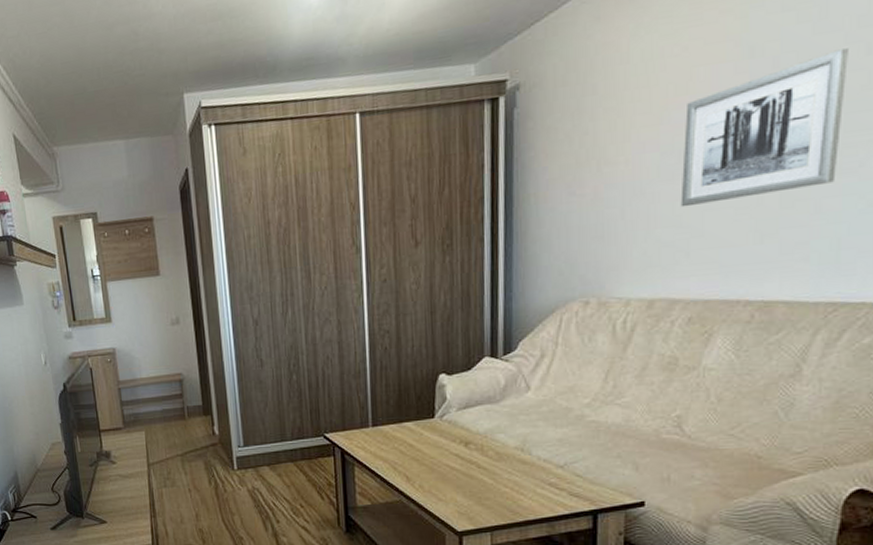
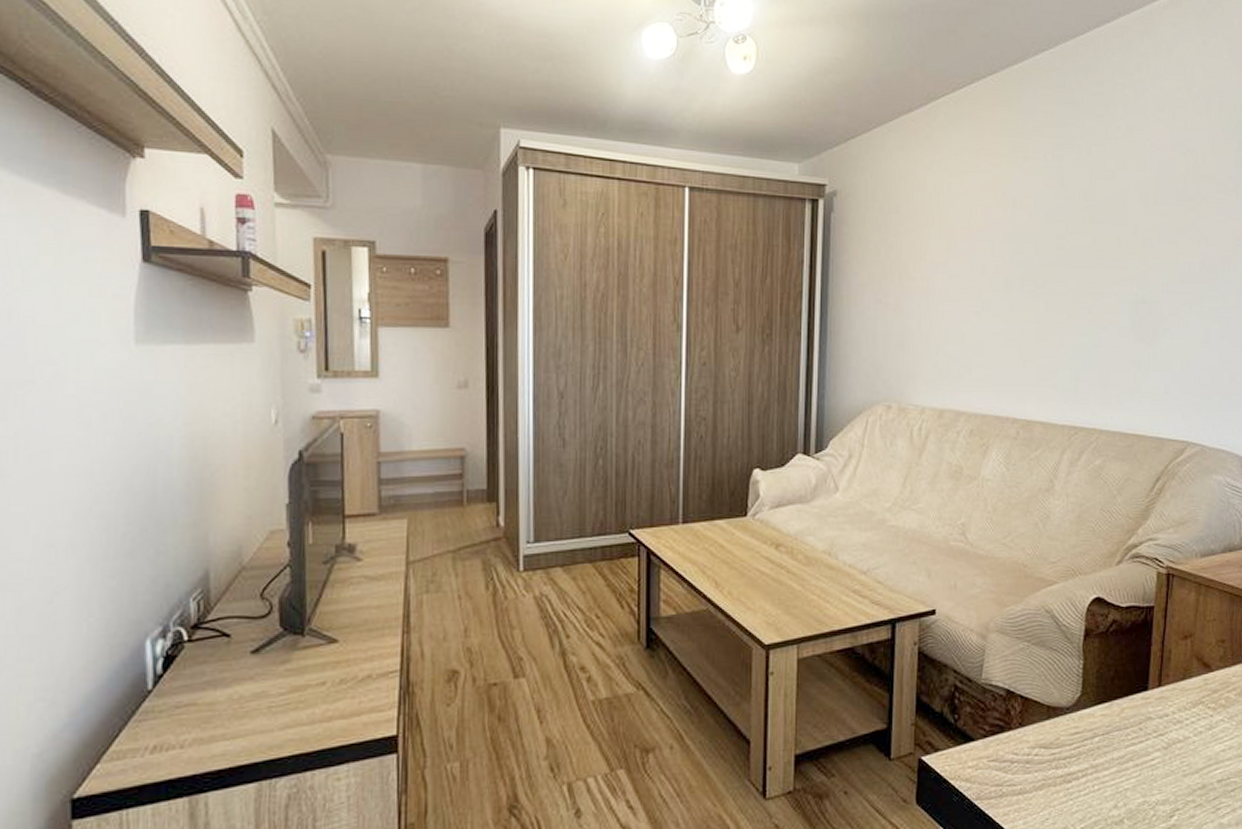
wall art: present [680,48,848,208] -> none [964,214,1079,328]

